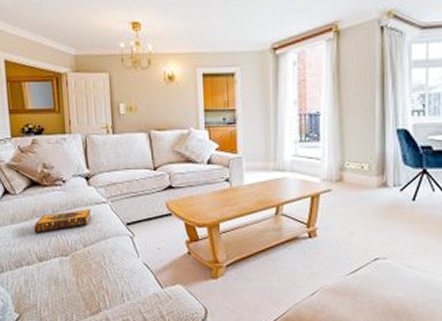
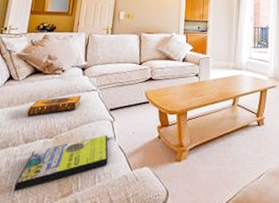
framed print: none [39,252,135,310] -> present [14,135,109,192]

